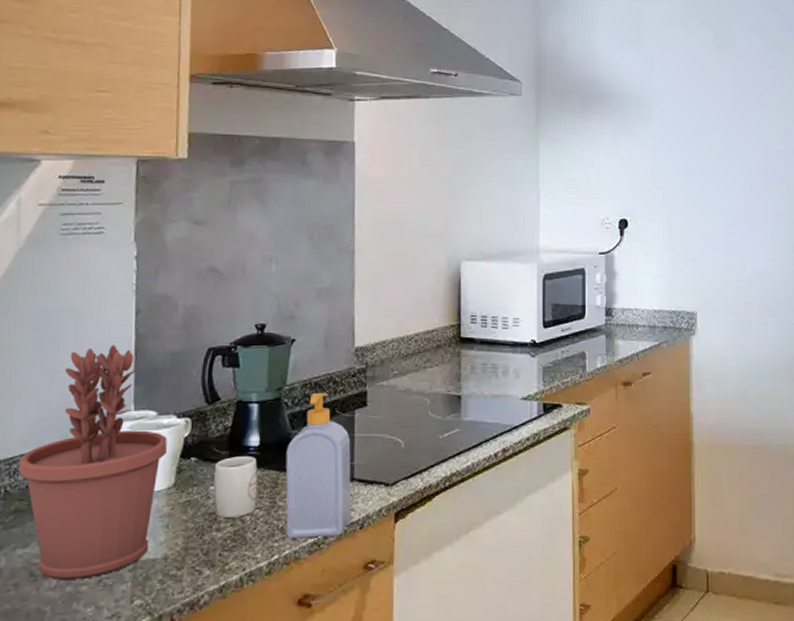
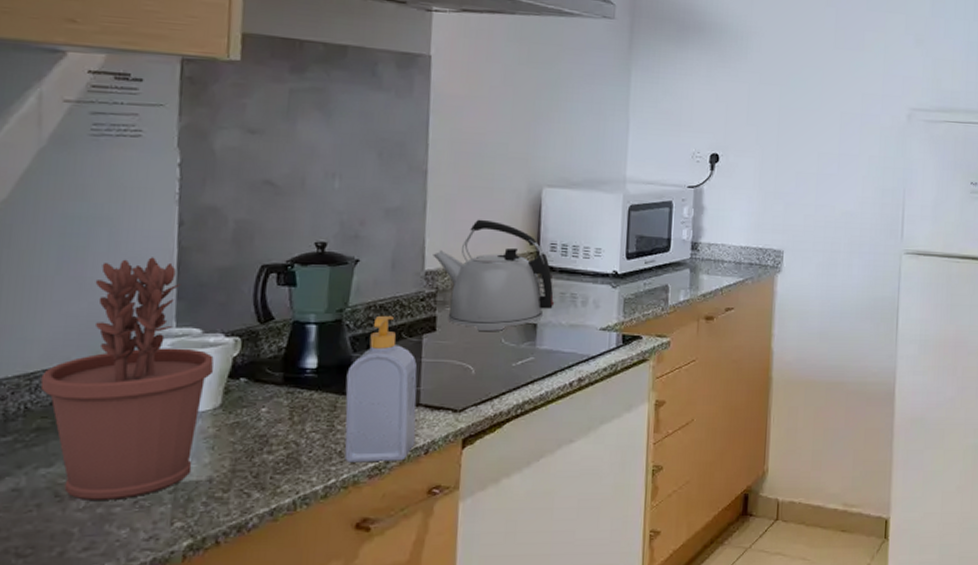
mug: present [213,456,259,518] -> none [265,378,315,440]
kettle: none [362,295,477,404] -> present [433,219,555,331]

